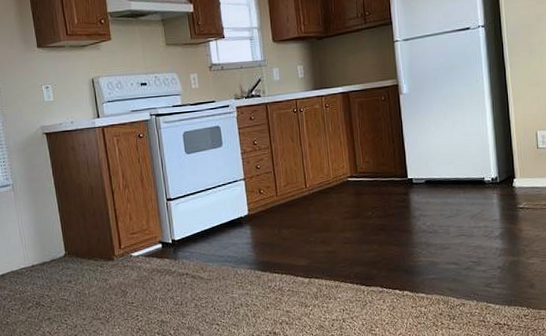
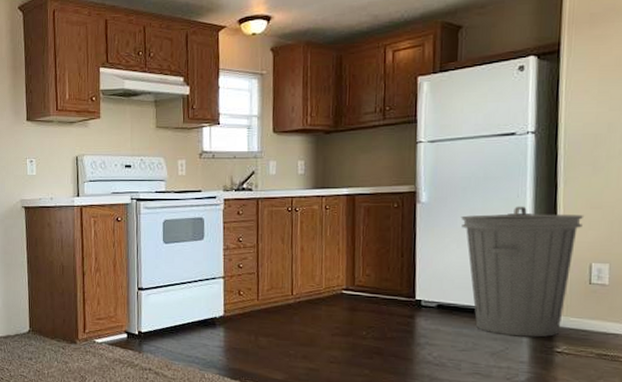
trash can: none [436,89,528,200] -> present [461,206,585,337]

